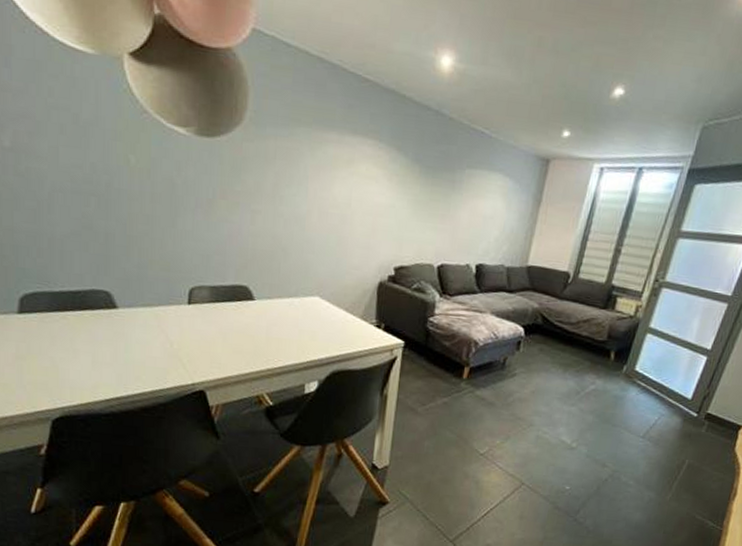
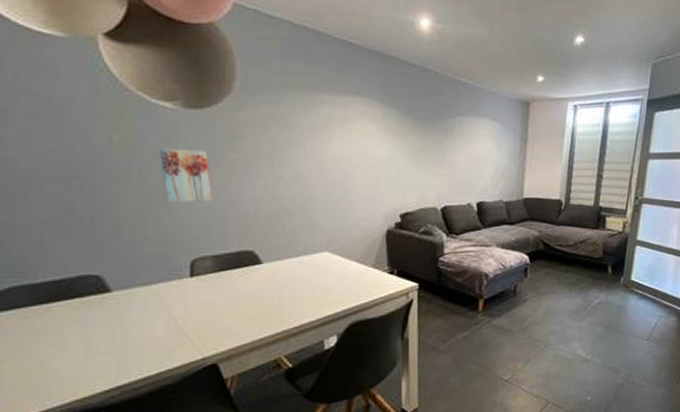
wall art: none [170,174,215,233] -> present [159,148,213,202]

